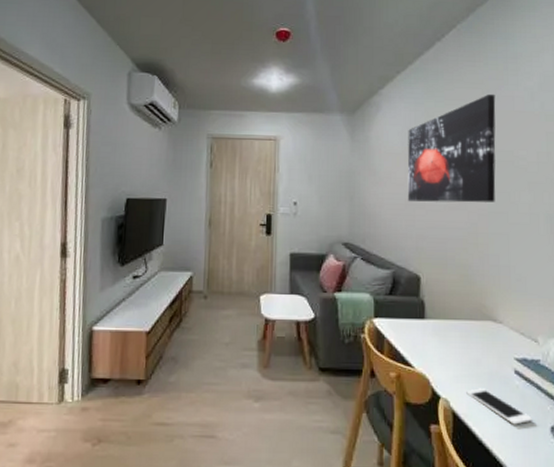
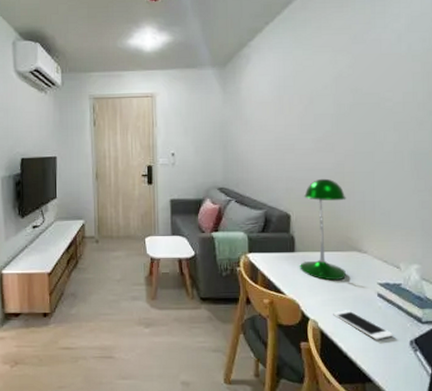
wall art: present [407,93,496,203] -> none [277,38,363,148]
desk lamp: none [430,238,480,354] -> present [300,178,346,281]

